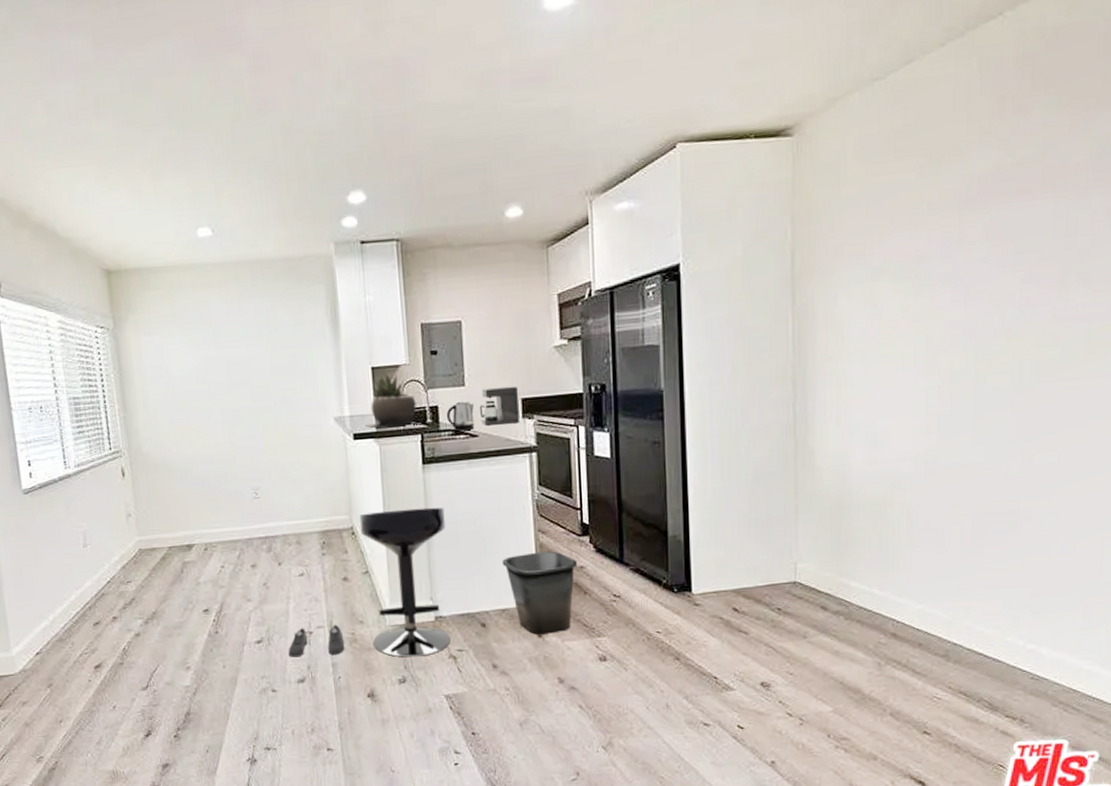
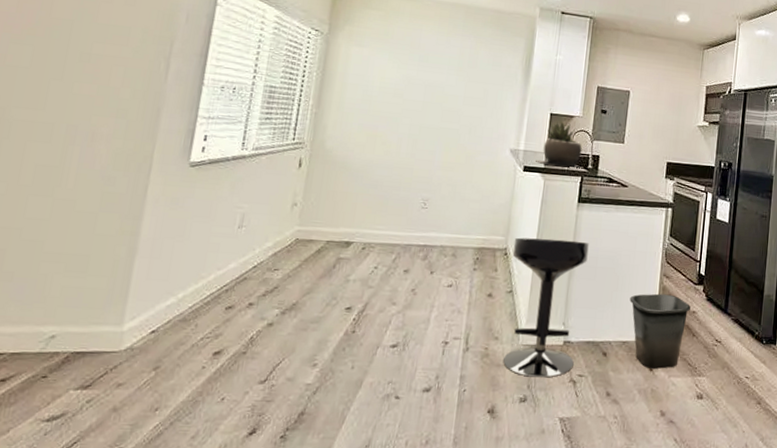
shoe: present [288,624,345,658] -> none [420,337,478,368]
kettle: present [446,401,475,432] -> none [604,155,628,181]
coffee maker: present [479,386,521,427] -> none [632,148,666,183]

